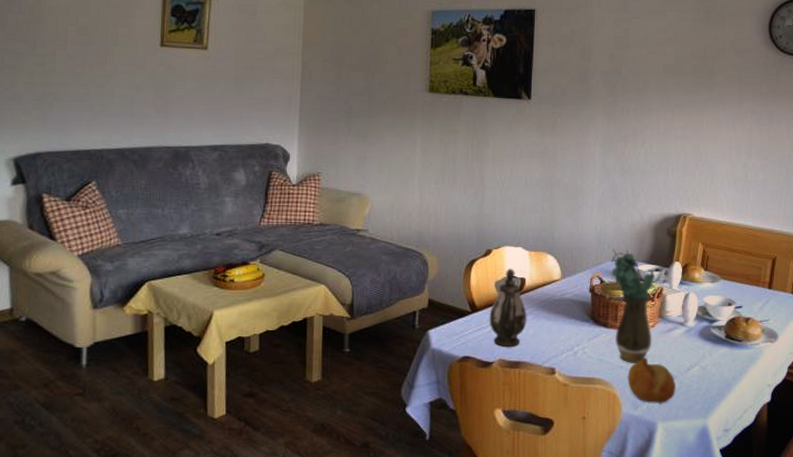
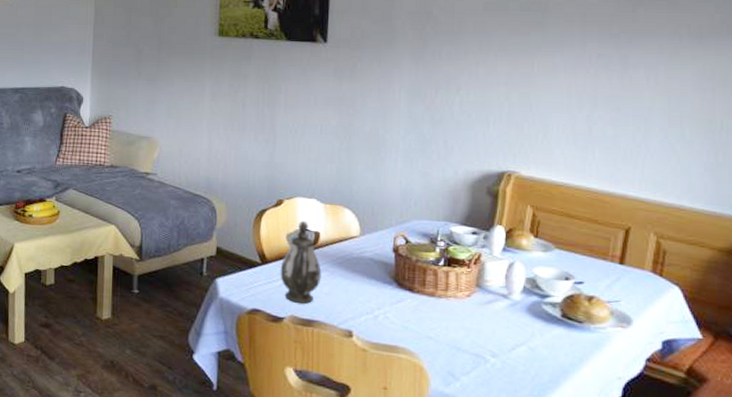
vase: present [611,249,656,363] -> none [419,207,473,335]
bread roll: present [627,357,675,404] -> none [437,329,496,384]

